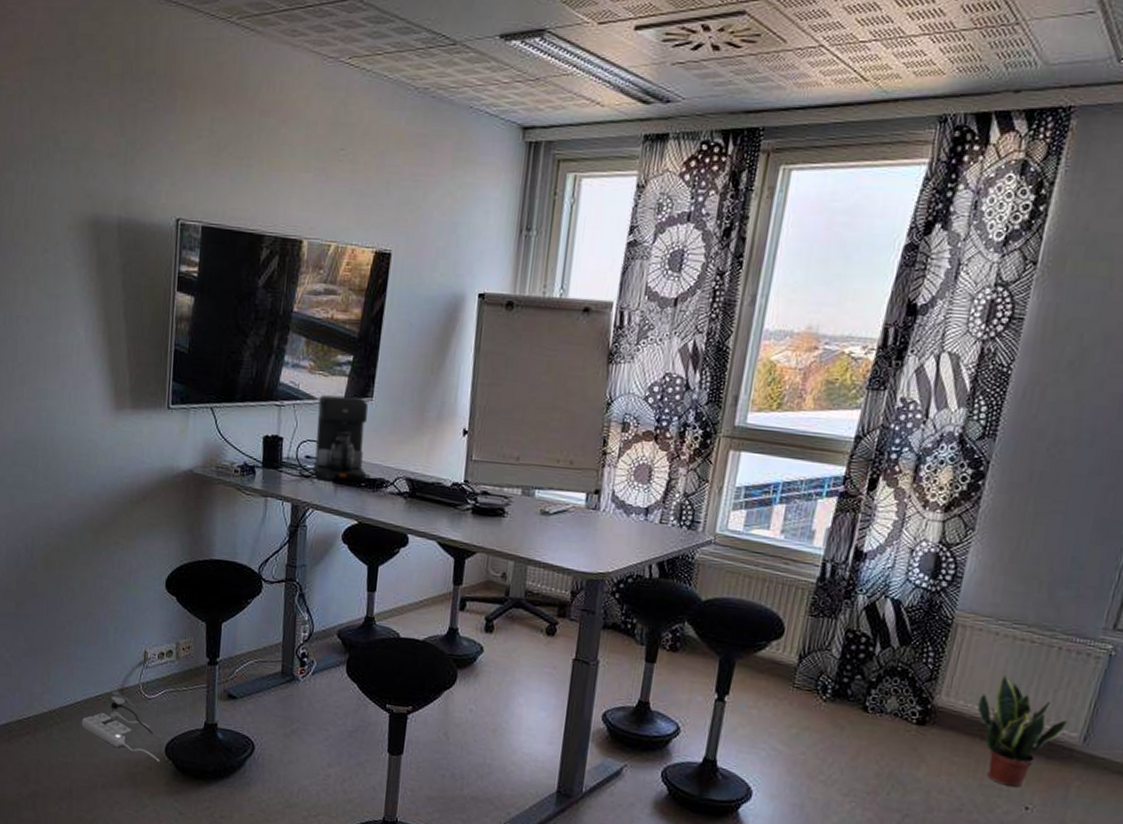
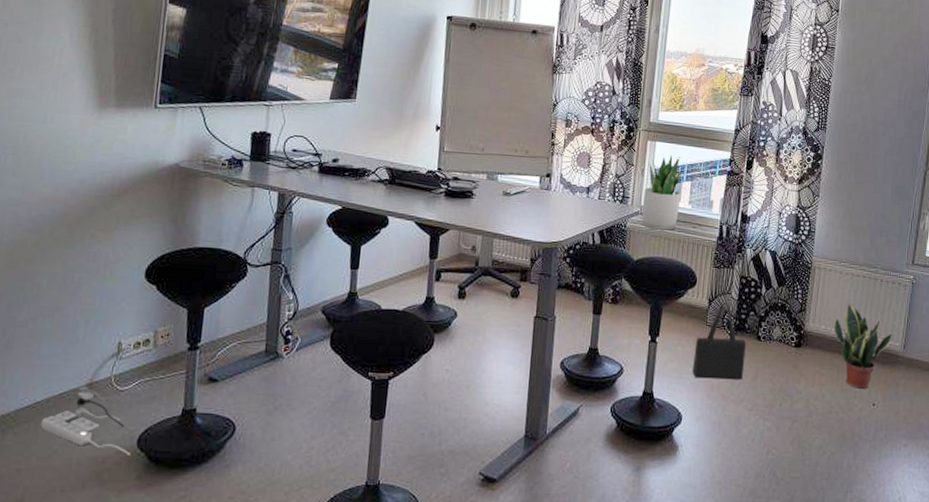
coffee maker: present [312,395,368,482] -> none [299,96,351,172]
planter: none [715,469,775,566] -> present [642,155,683,231]
tote bag: none [770,661,849,757] -> present [693,303,747,380]

